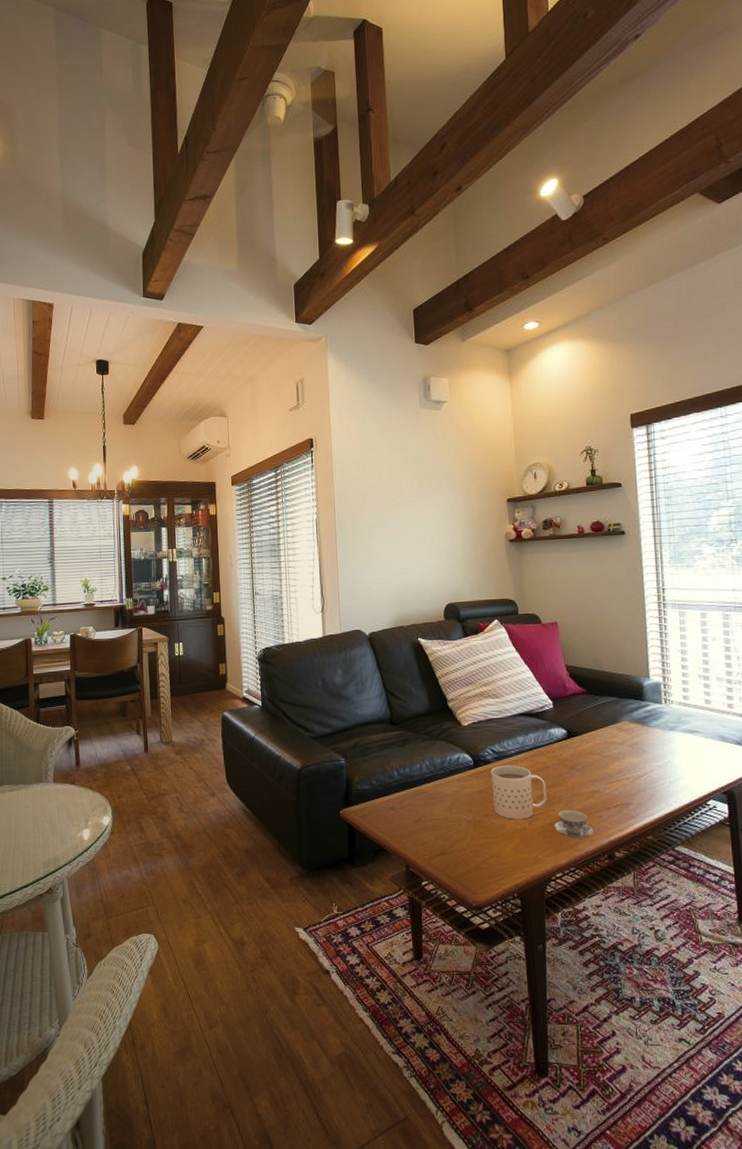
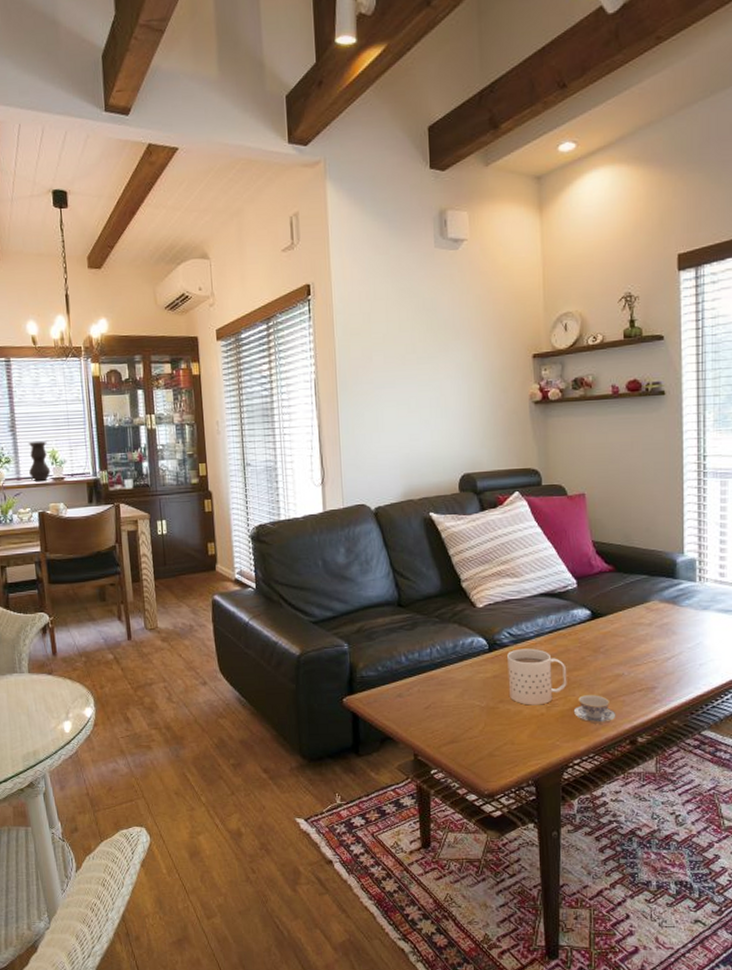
vase: none [64,571,83,608] -> present [28,441,51,482]

